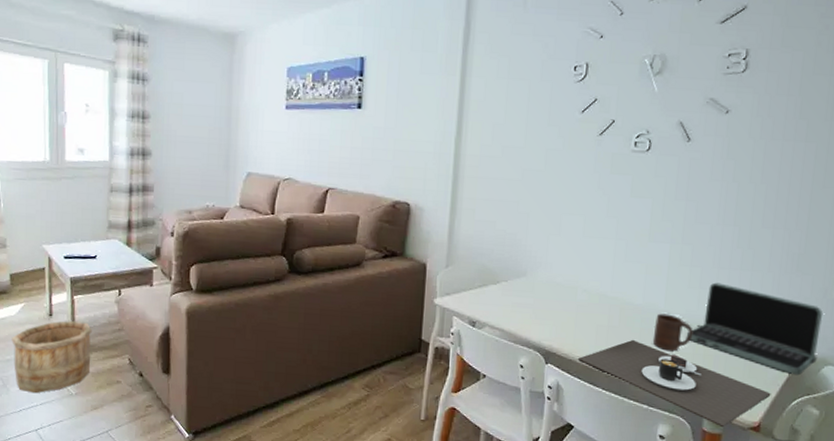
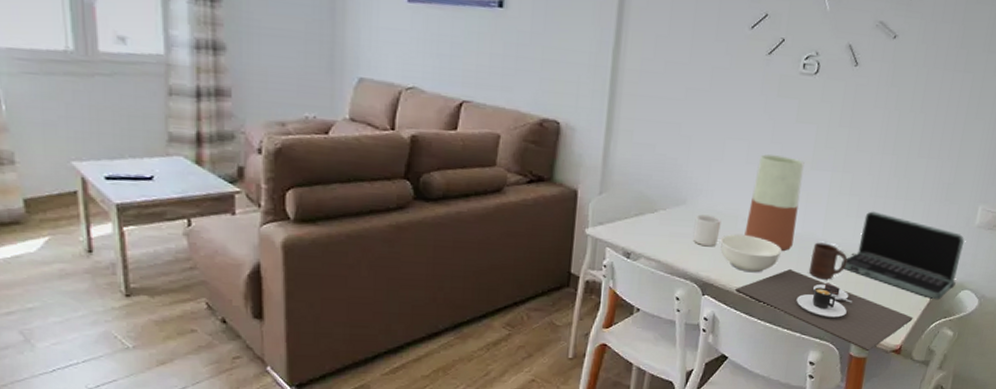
wooden bucket: present [12,321,92,394] -> none [33,258,153,349]
mug: none [534,285,561,317] -> present [693,214,722,247]
bowl: none [561,304,624,343] -> present [720,234,783,273]
vase: none [584,228,642,321] -> present [744,154,805,251]

